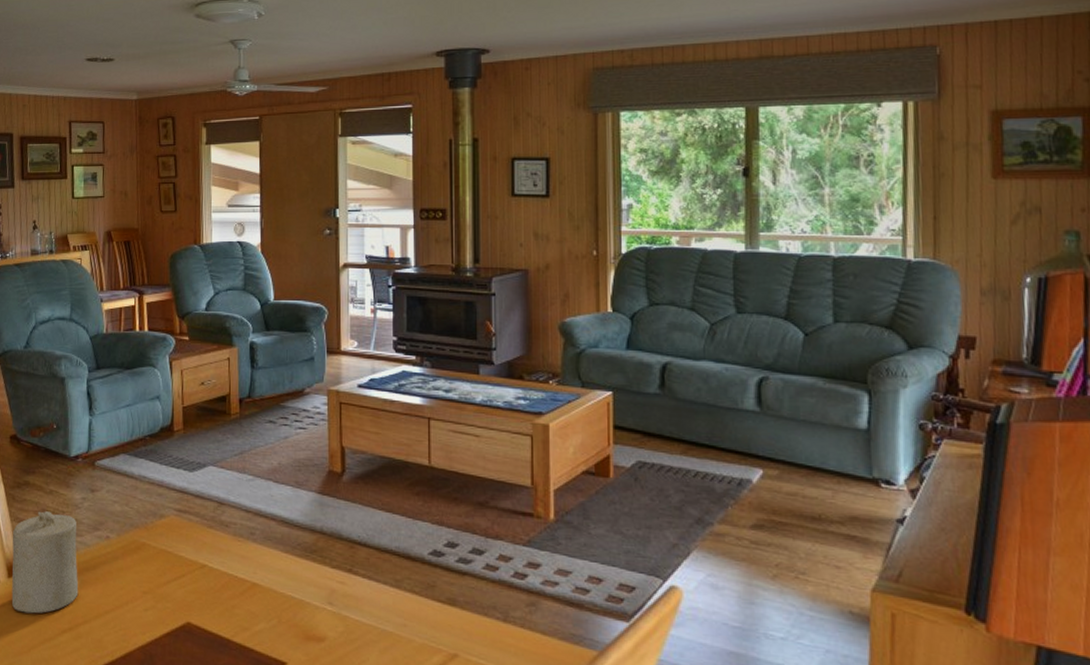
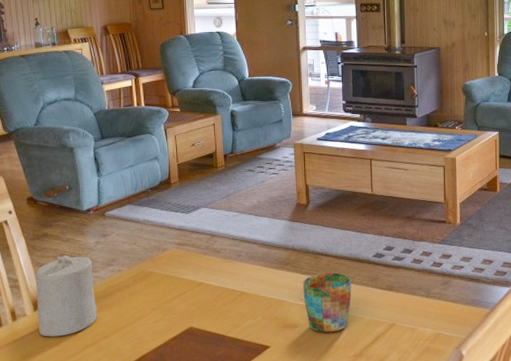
mug: none [333,569,398,655] -> present [303,272,352,333]

